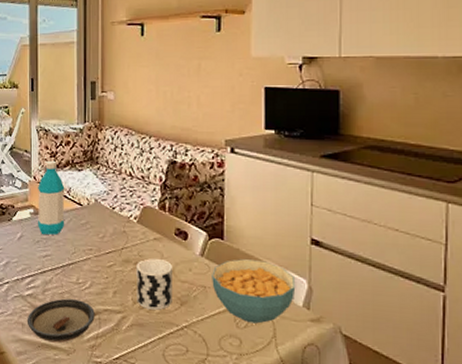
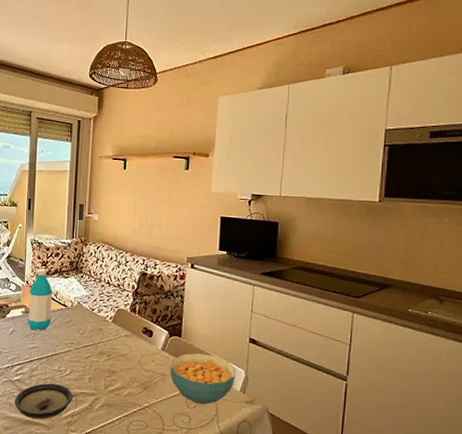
cup: present [135,258,172,310] -> none [108,351,139,393]

